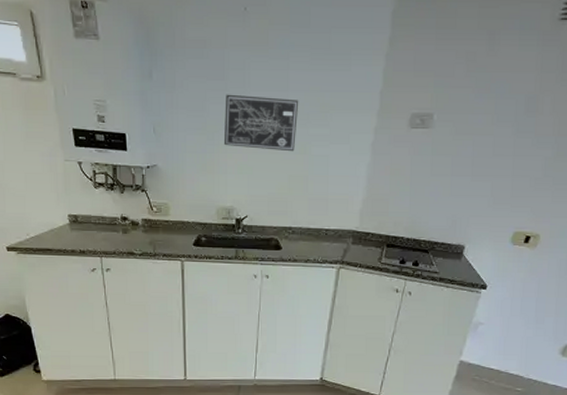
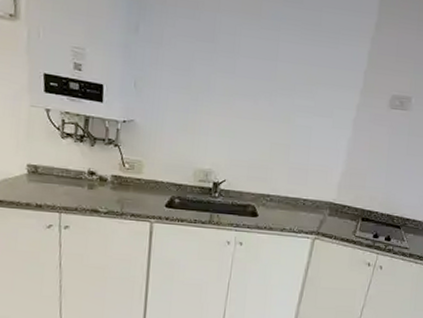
wall art: present [223,94,299,152] -> none [207,57,287,120]

